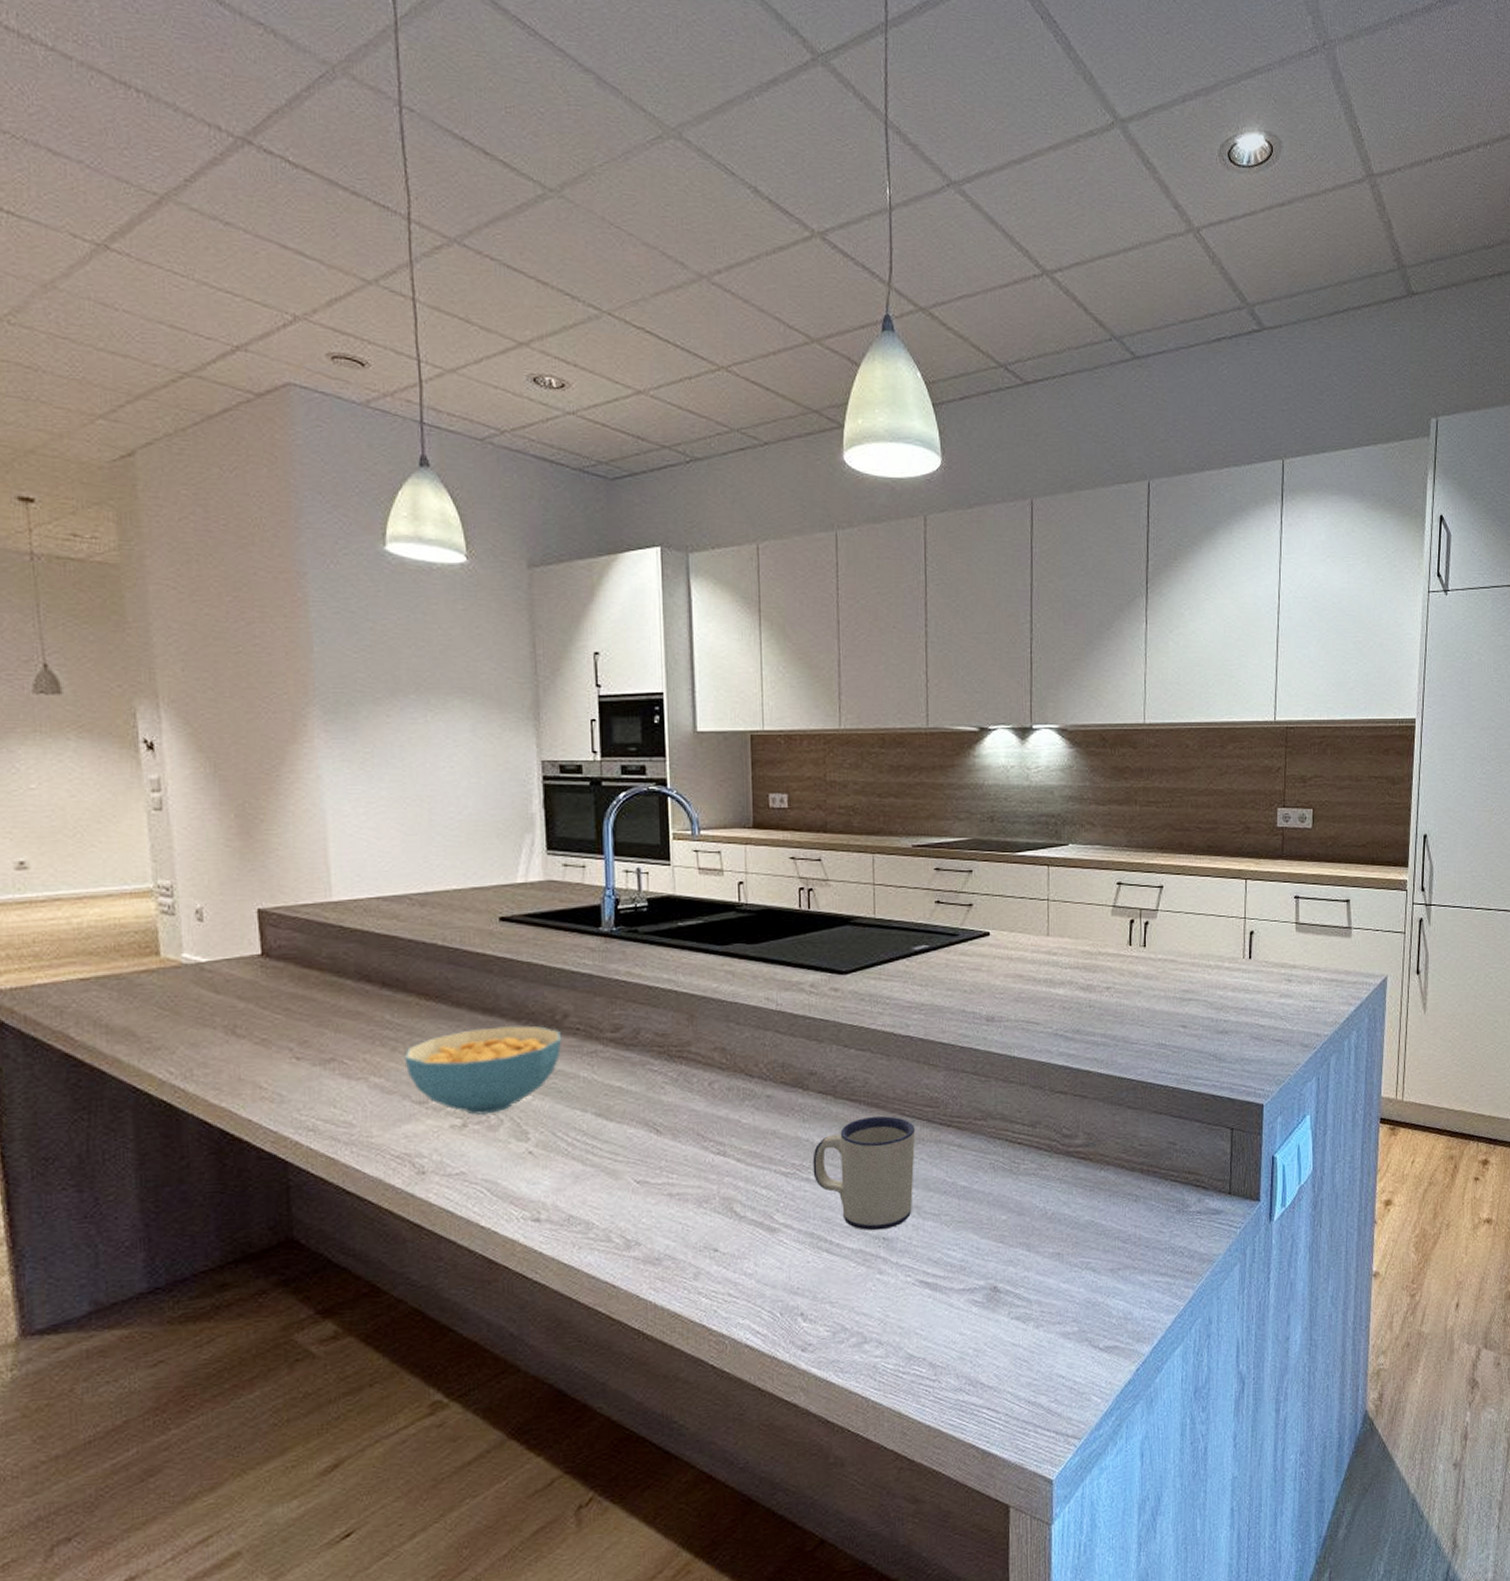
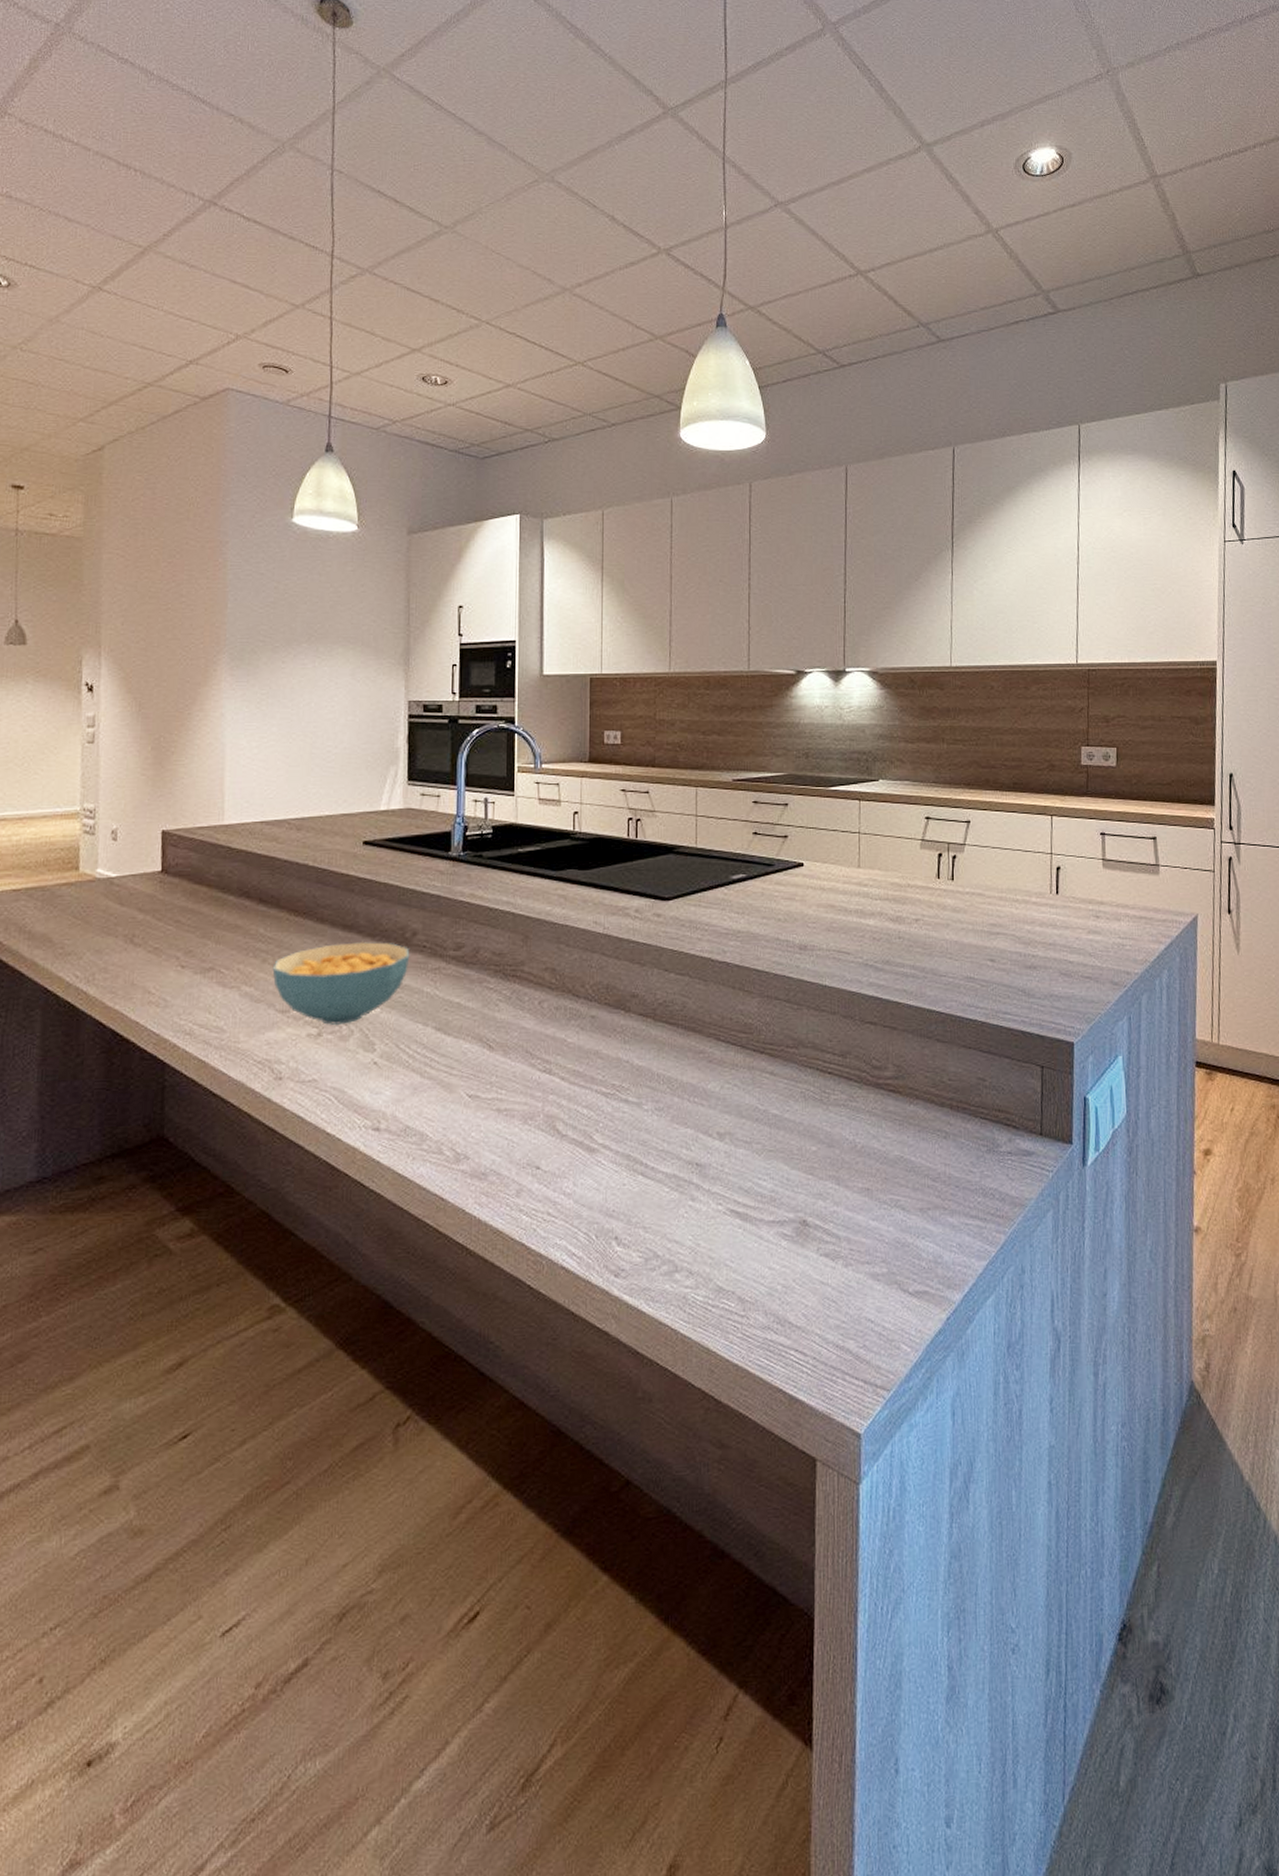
mug: present [812,1116,915,1231] -> none [631,1040,729,1156]

